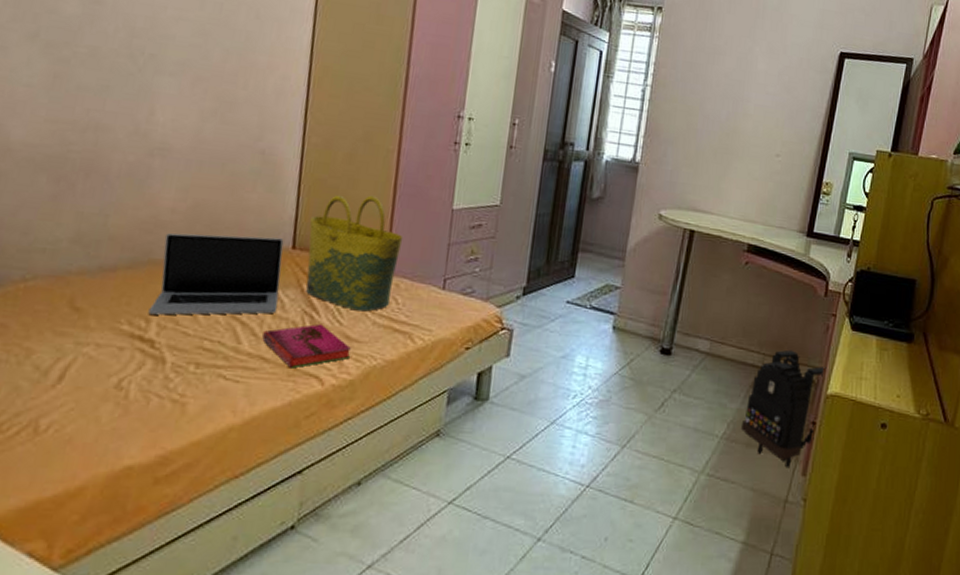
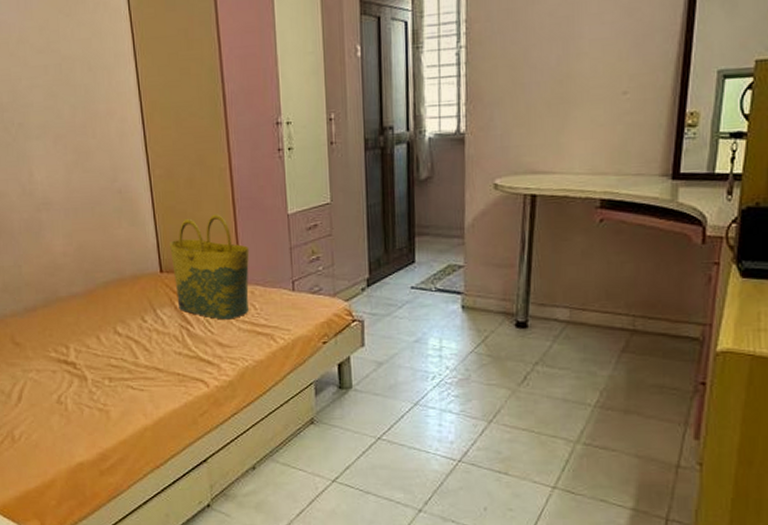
laptop: present [148,233,284,315] -> none [63,265,159,342]
hardback book: present [262,324,351,368] -> none [153,335,226,375]
backpack: present [740,349,826,469] -> none [615,307,712,433]

